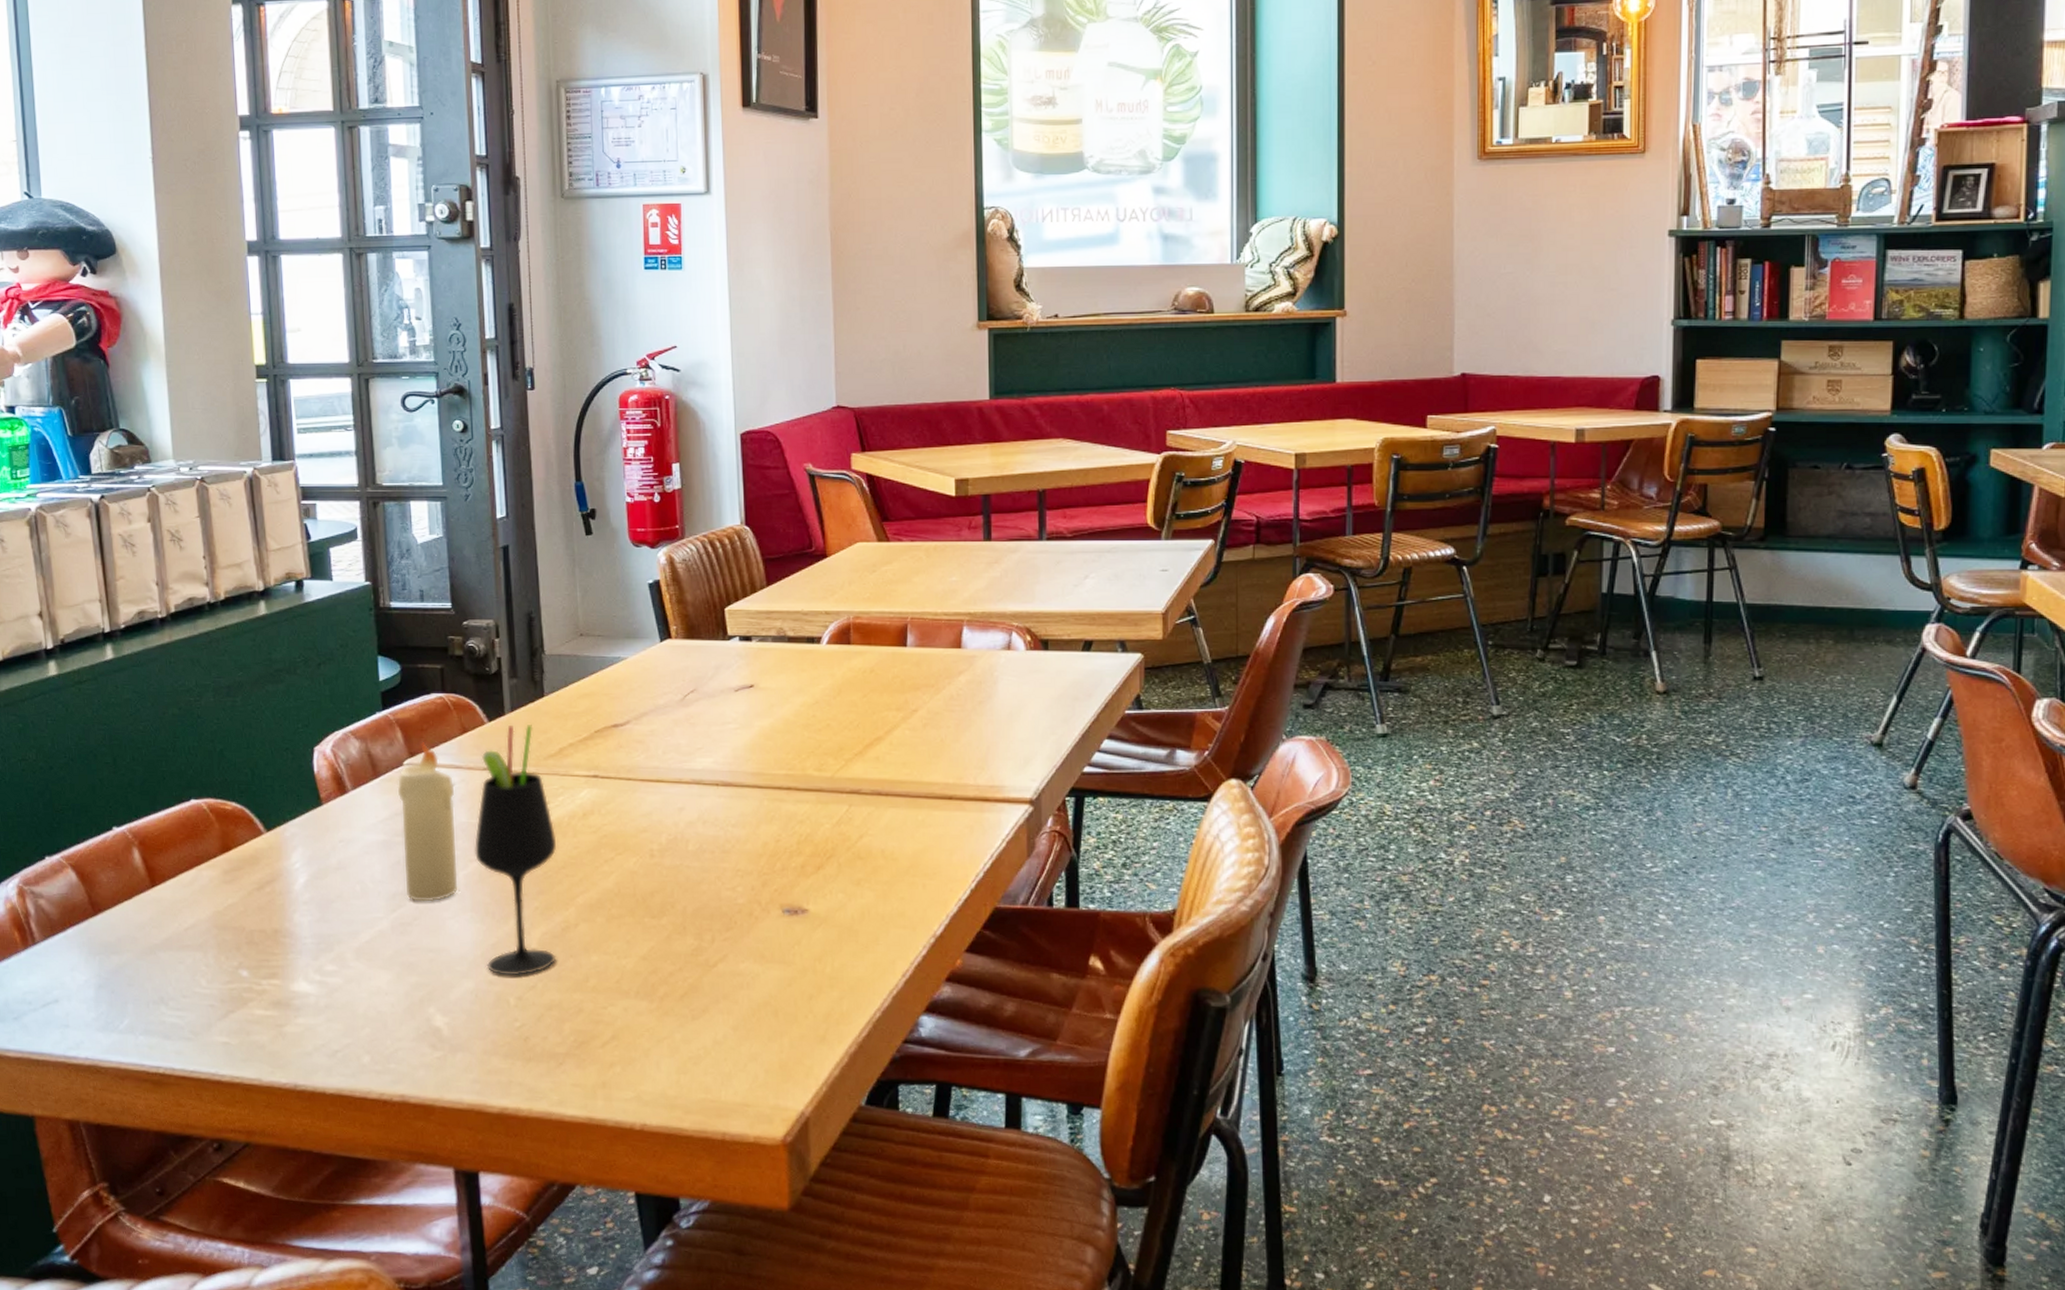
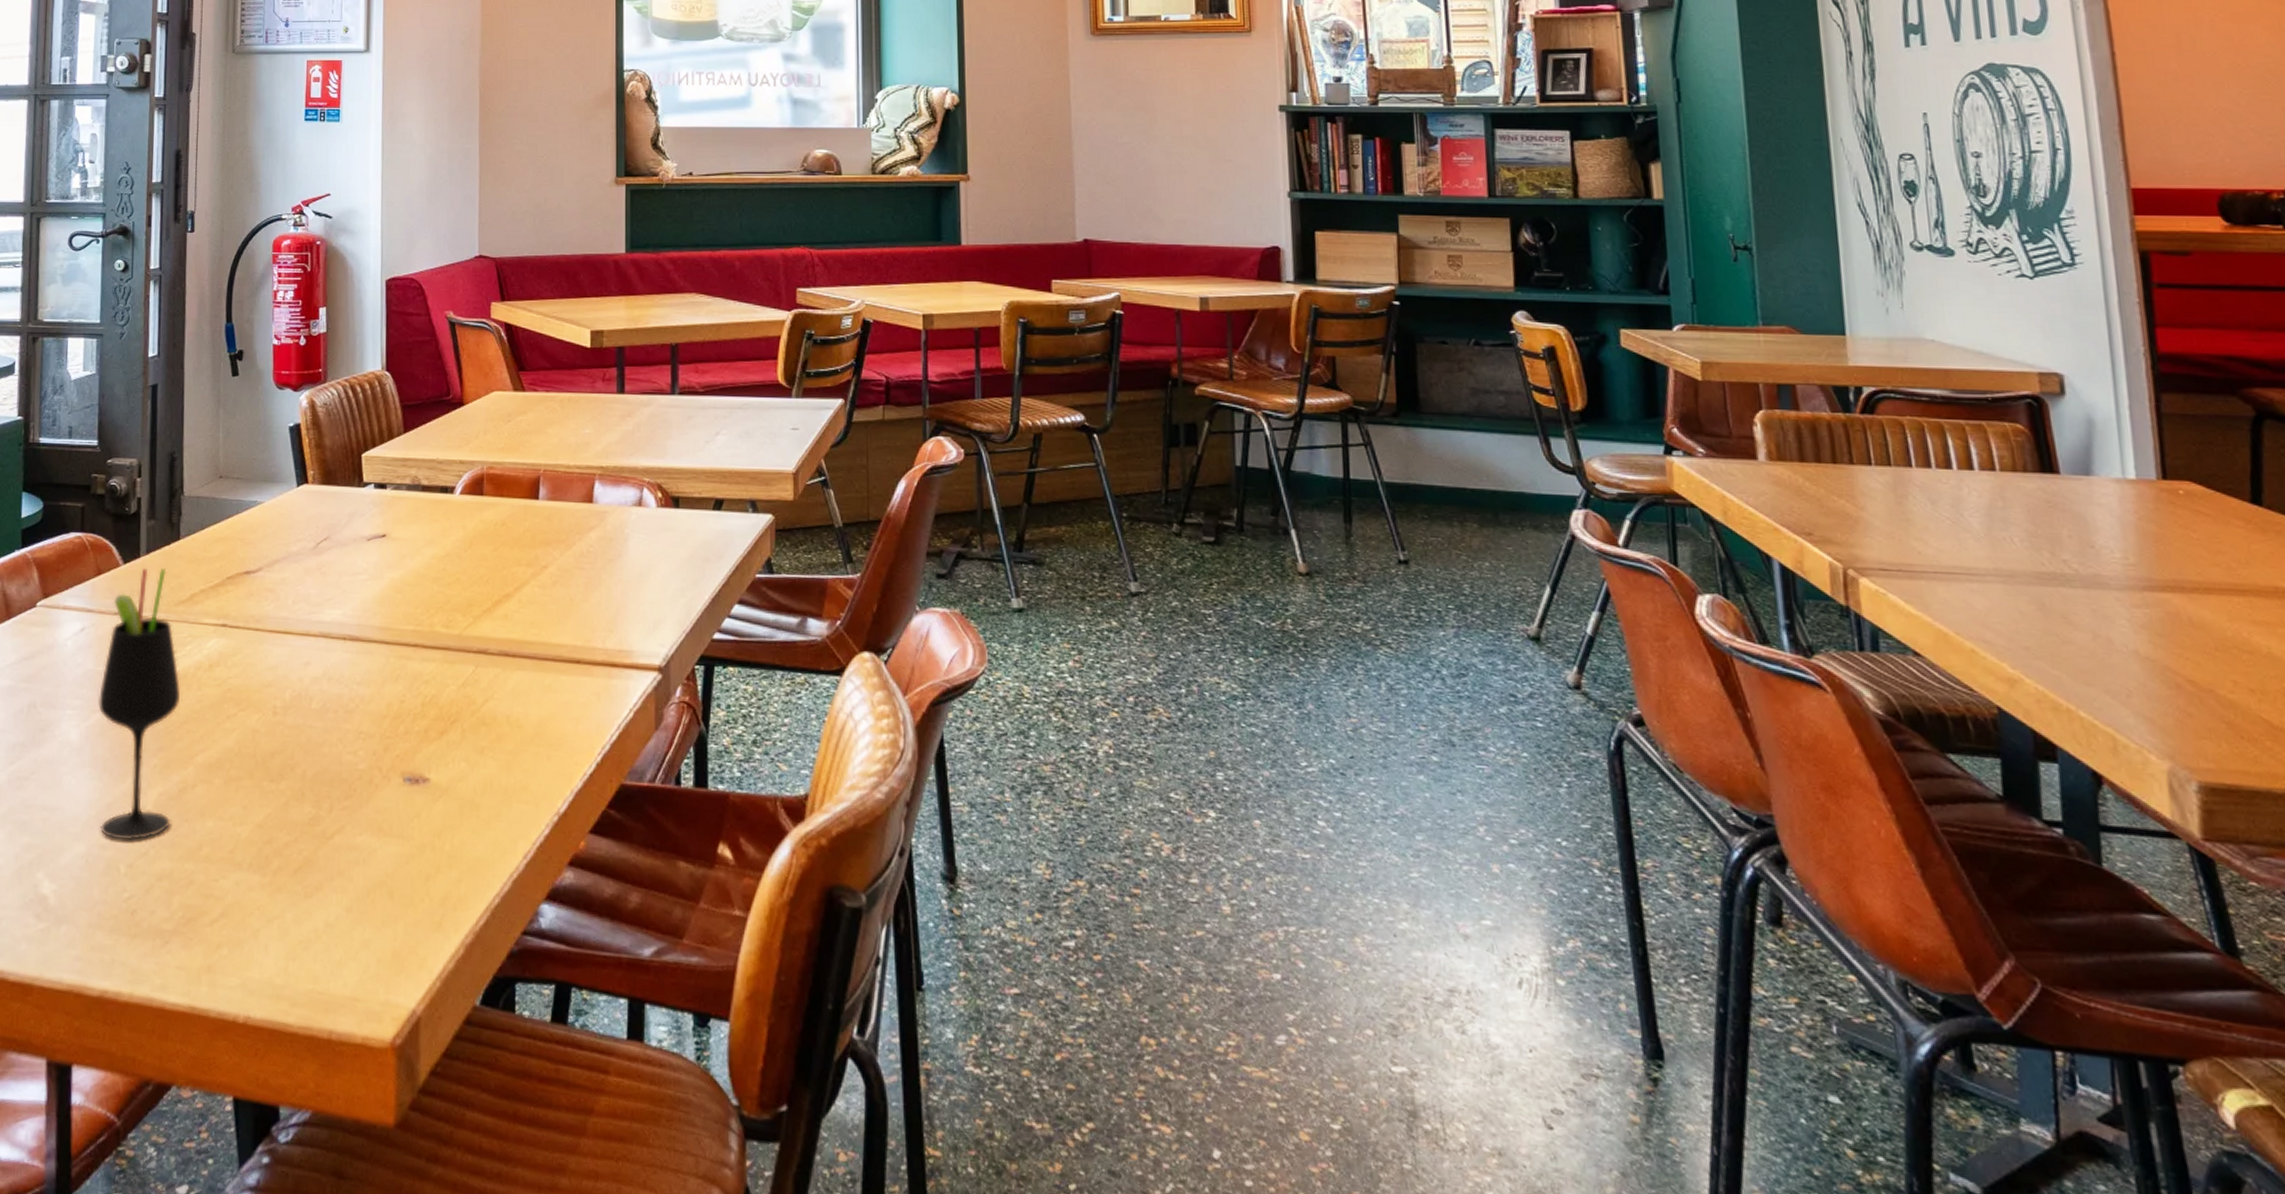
candle: present [397,742,458,902] -> none [26,583,85,755]

